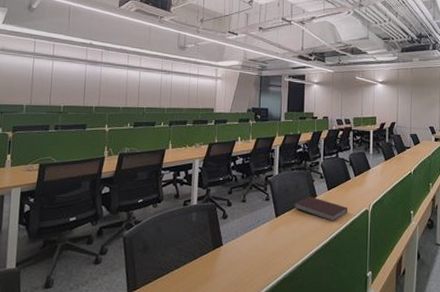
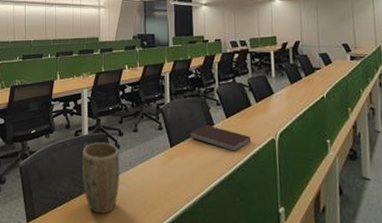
plant pot: none [188,212,227,283] -> present [82,142,120,214]

